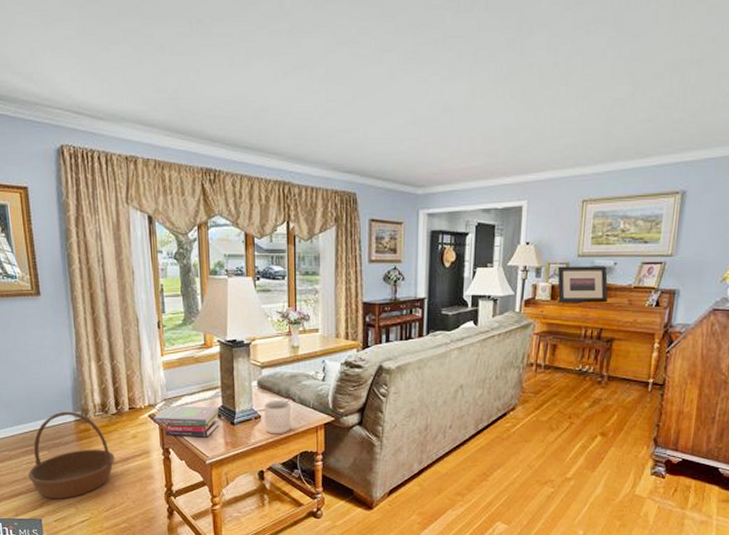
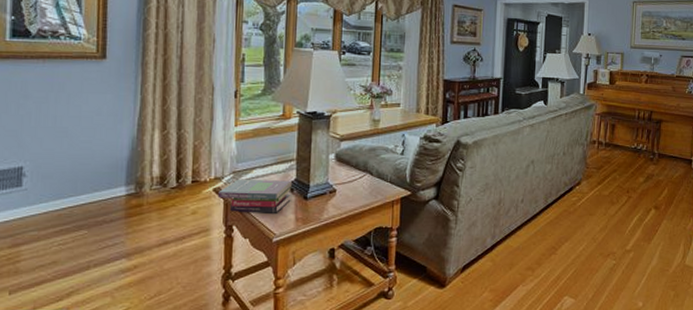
basket: present [28,411,115,498] -> none [58,184,168,286]
mug: present [264,400,299,434] -> none [339,173,376,209]
picture frame: present [557,266,608,303] -> none [614,55,656,89]

